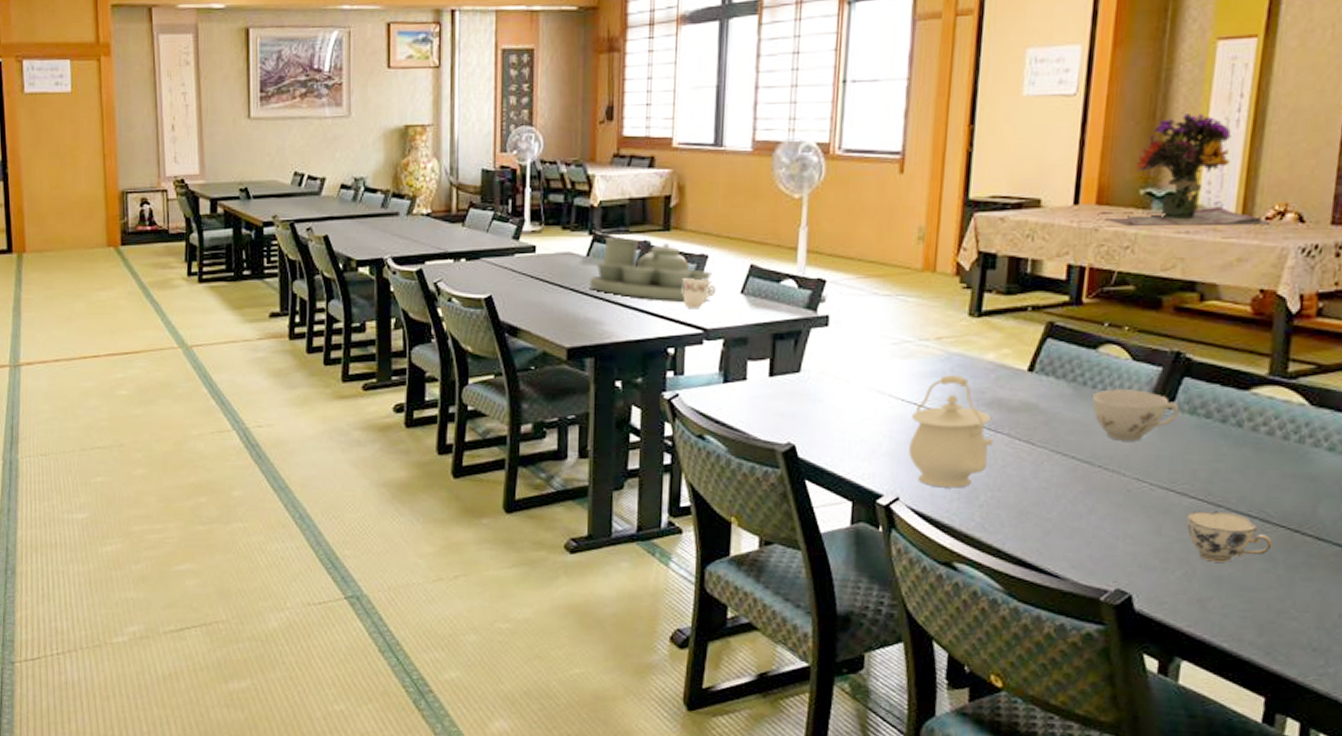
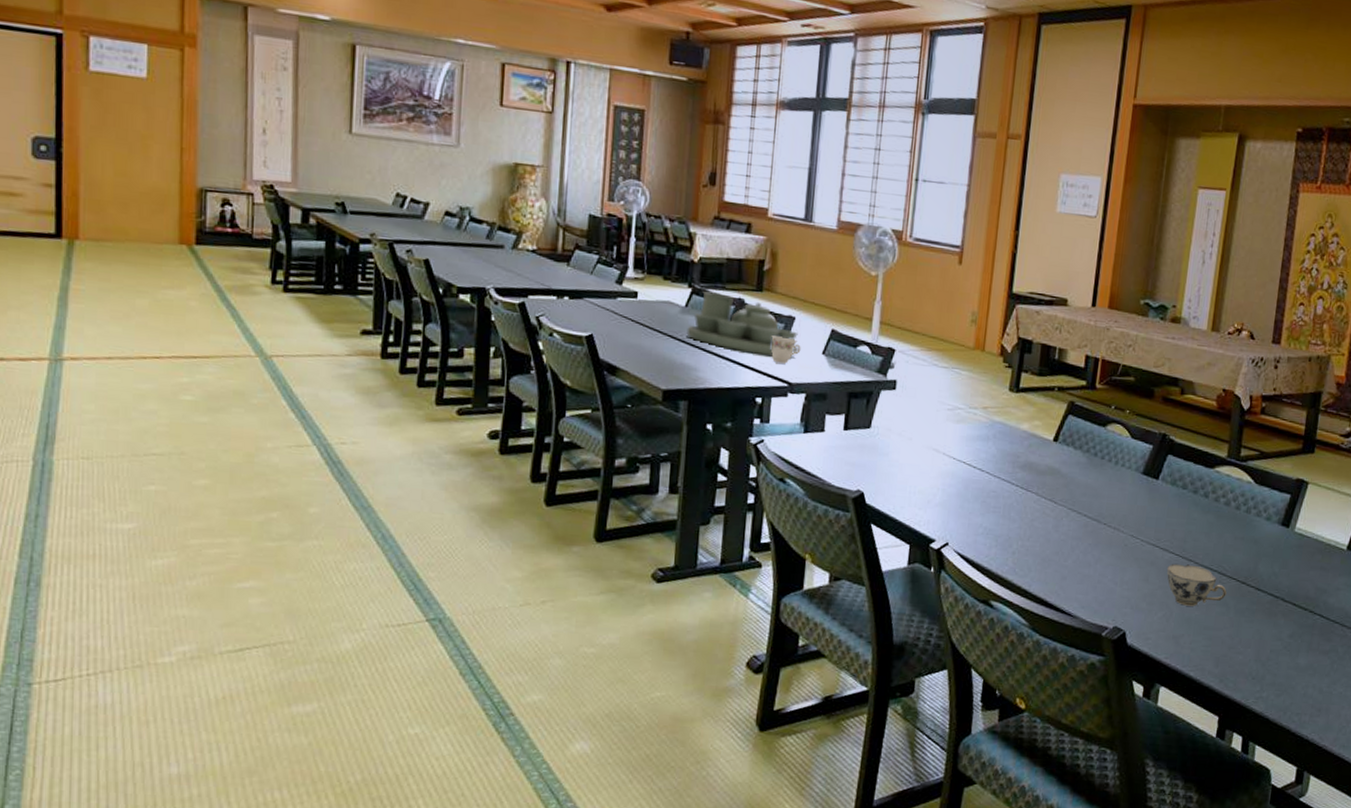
teapot: present [909,375,993,488] -> none [958,439,1025,537]
teacup: present [1092,389,1180,441] -> none [1101,460,1165,505]
flower arrangement: present [1097,110,1271,227] -> none [1109,240,1232,337]

